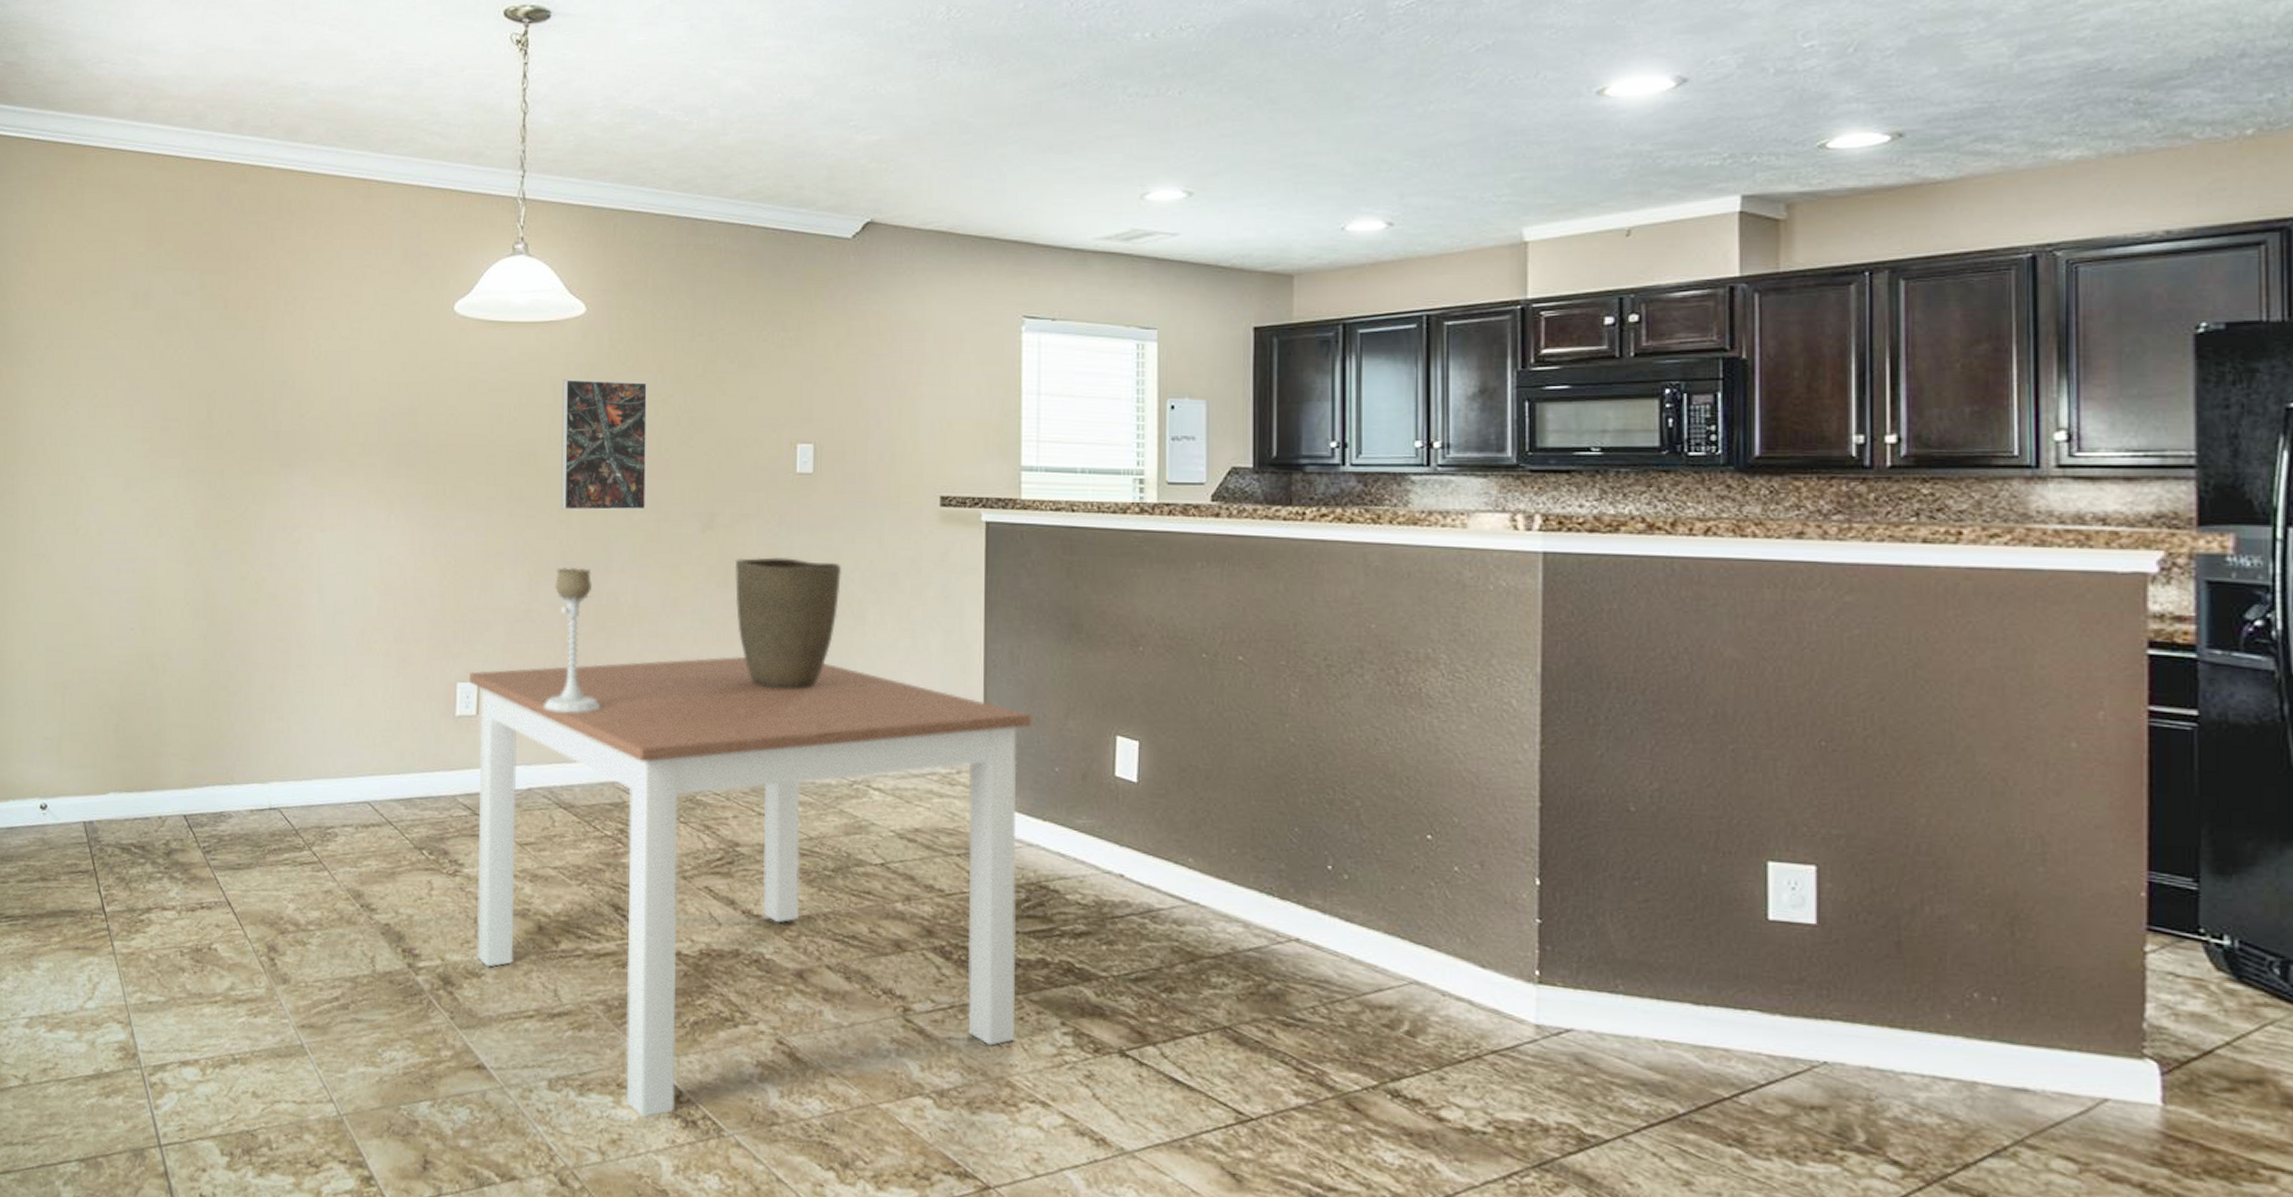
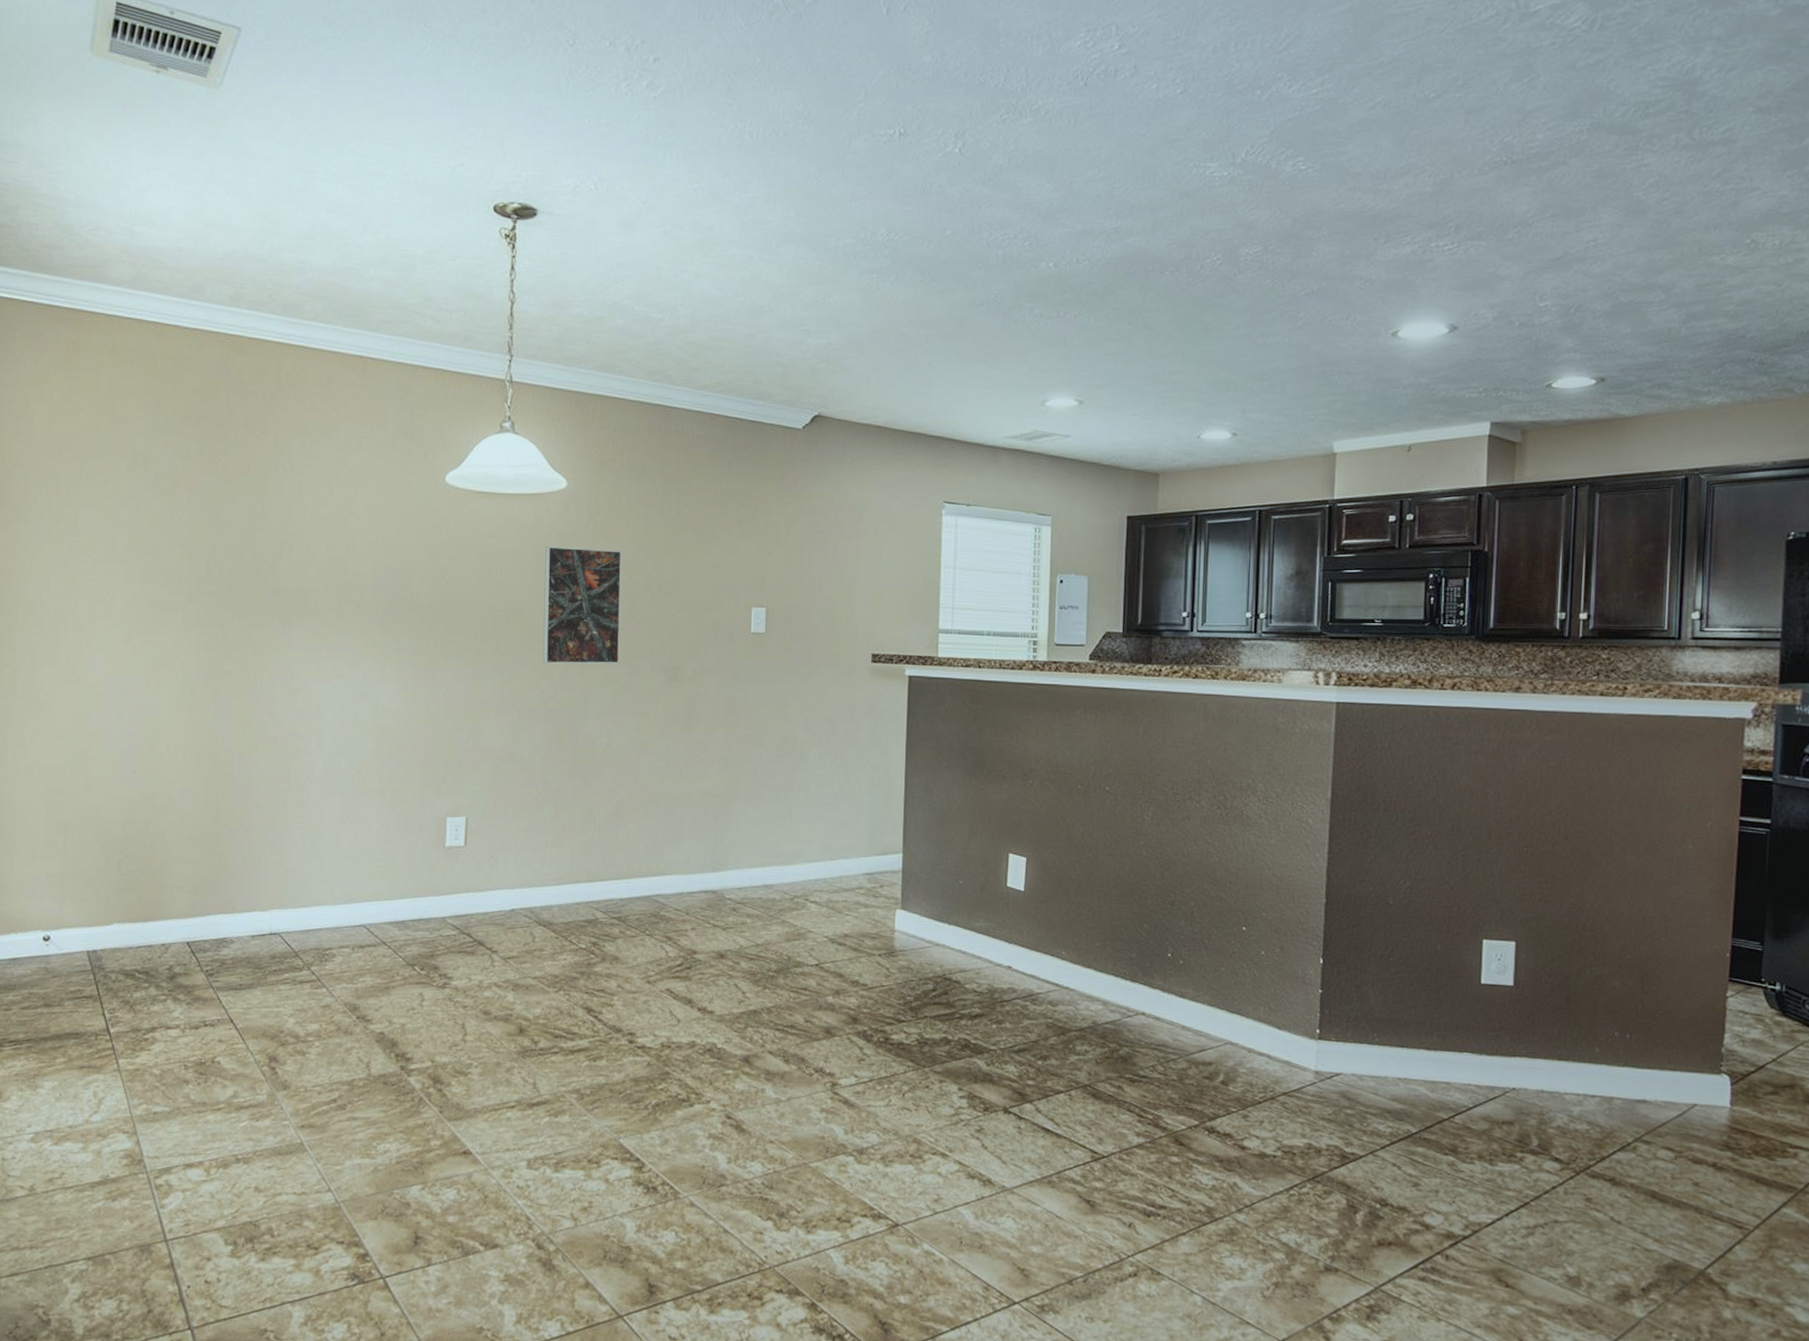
dining table: present [468,656,1032,1118] -> none [457,791,942,1187]
candle holder: present [544,568,601,714] -> none [526,714,577,843]
vase: present [734,557,842,689] -> none [696,705,788,818]

